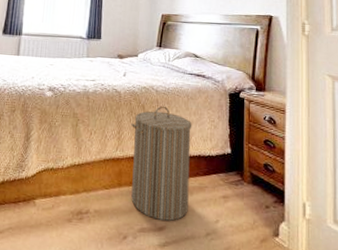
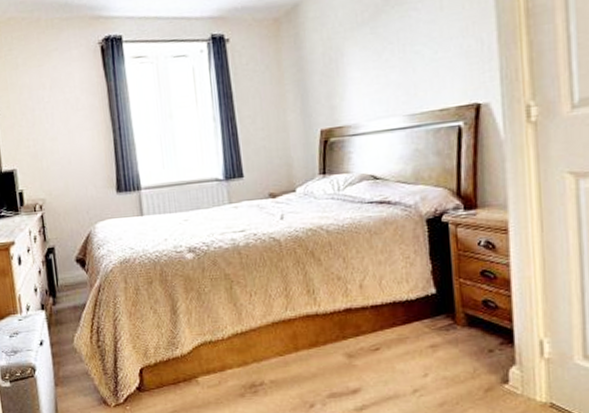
laundry hamper: present [131,106,192,221] -> none [299,248,387,382]

